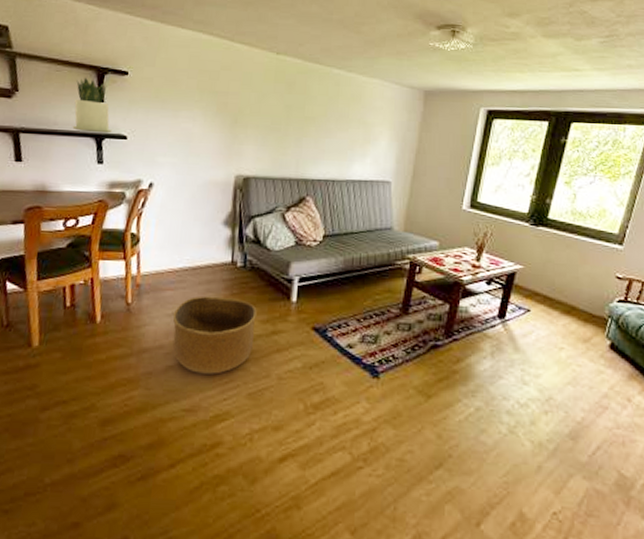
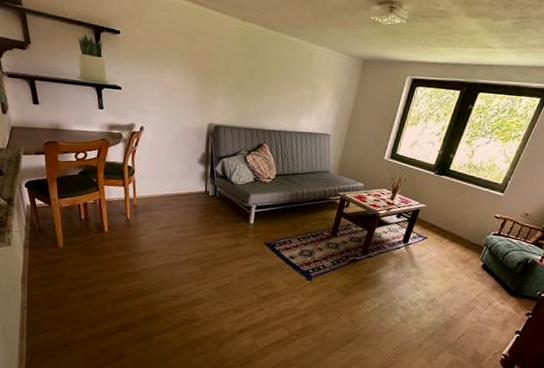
basket: present [172,296,257,374] -> none [161,216,224,273]

